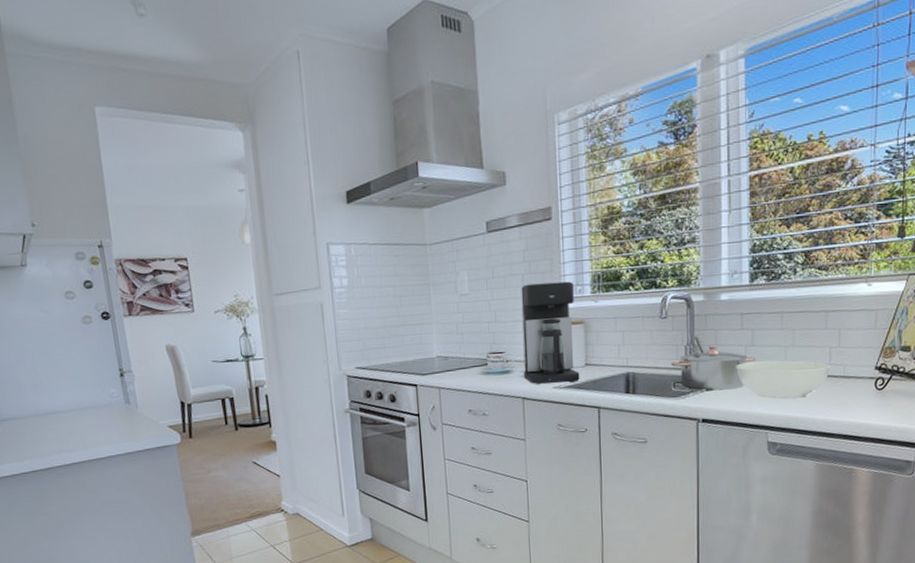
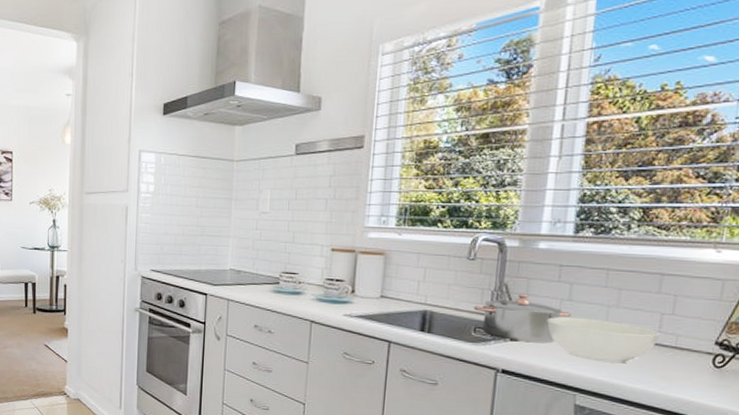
coffee maker: present [521,281,580,385] -> none [314,209,378,313]

